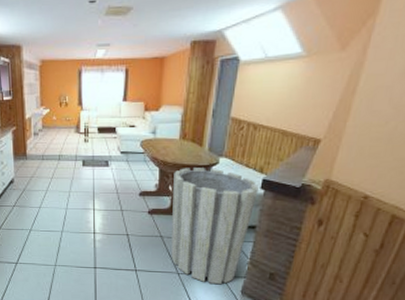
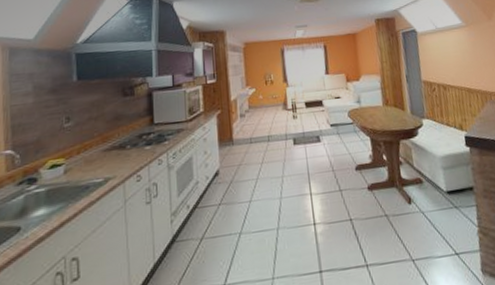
trash can: present [171,168,259,284] -> none [384,131,470,267]

